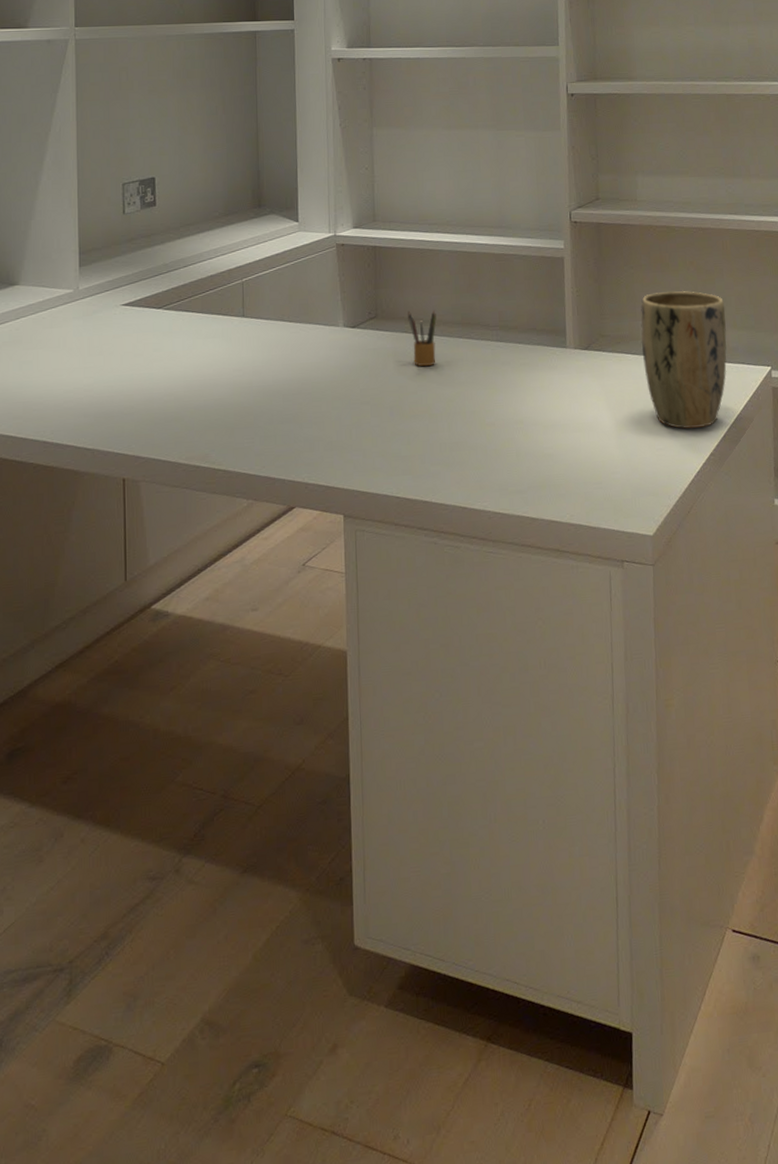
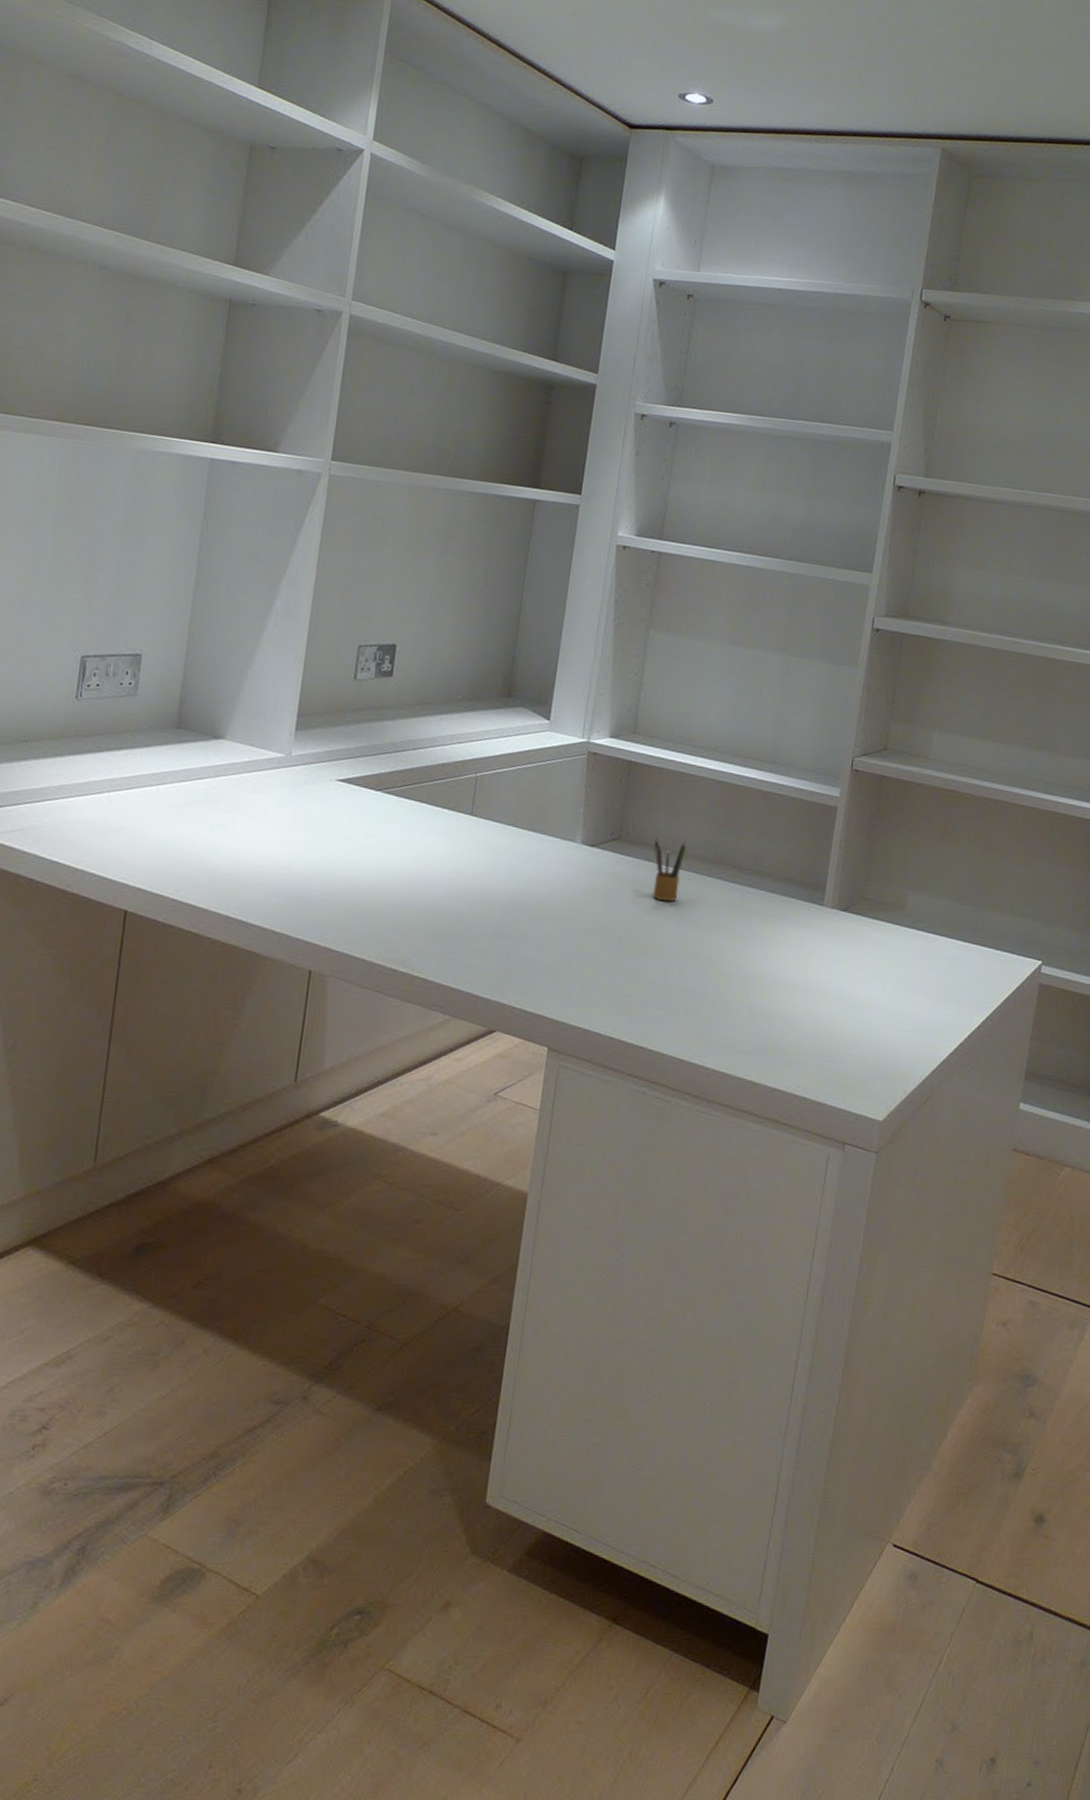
plant pot: present [640,291,727,429] -> none [904,861,1004,1015]

